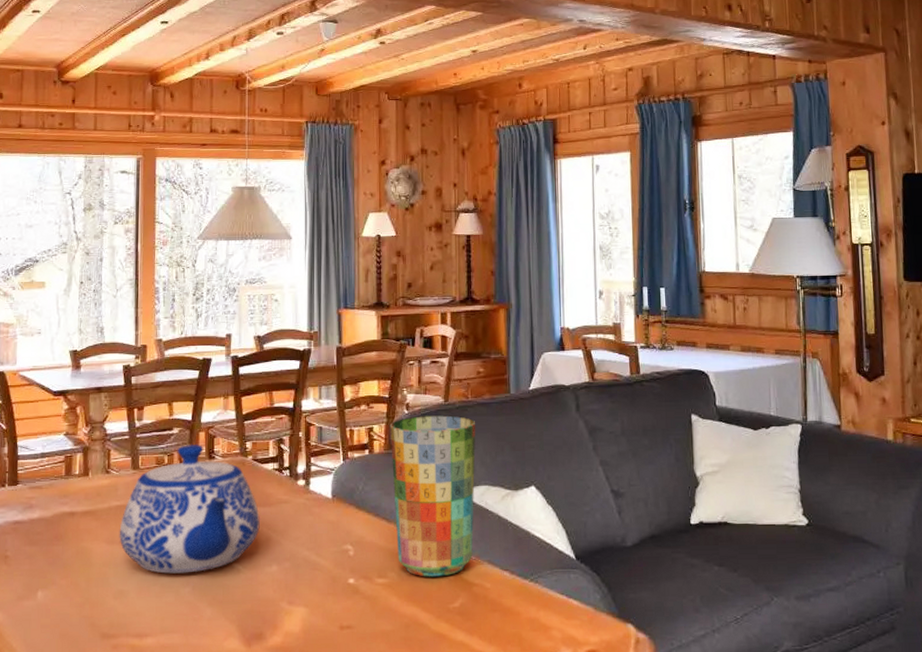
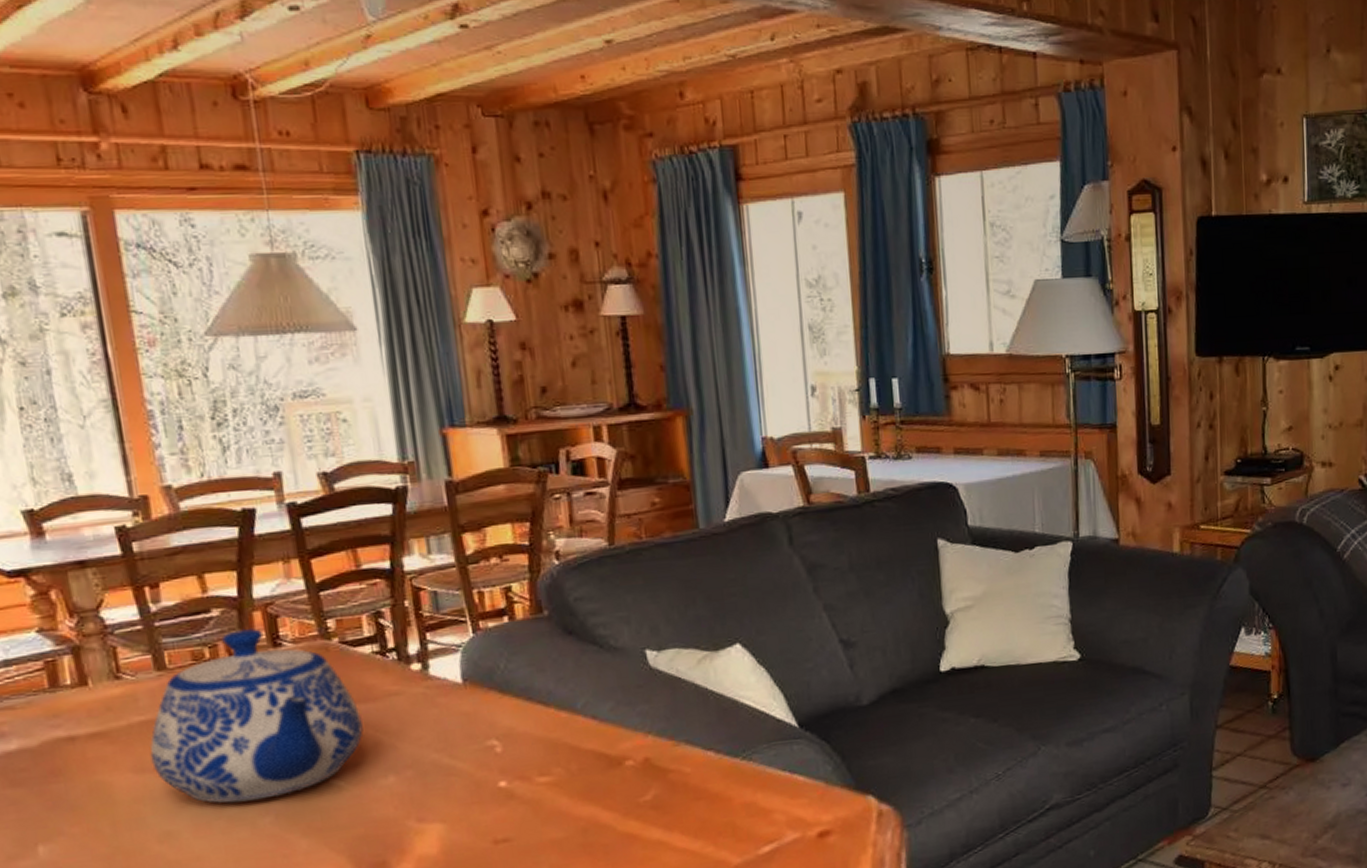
cup: present [389,415,476,577] -> none [534,562,665,769]

